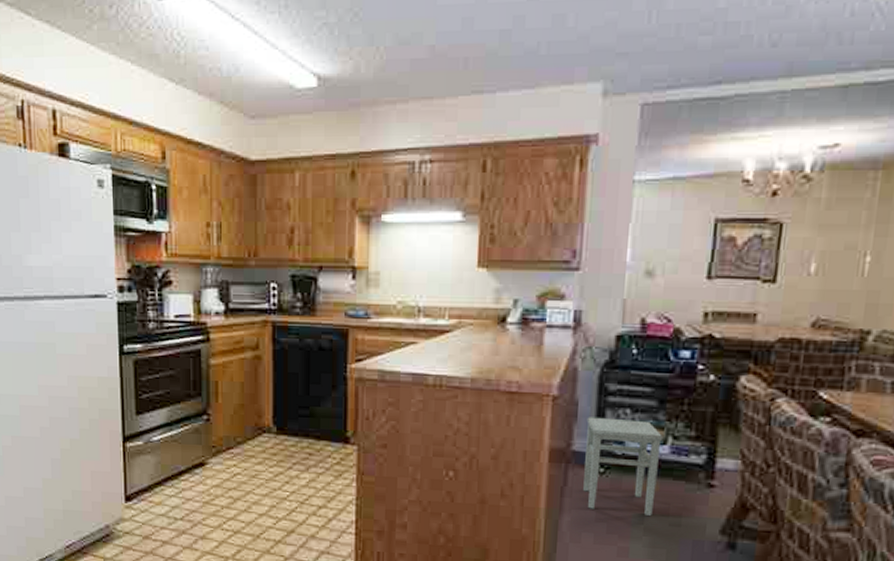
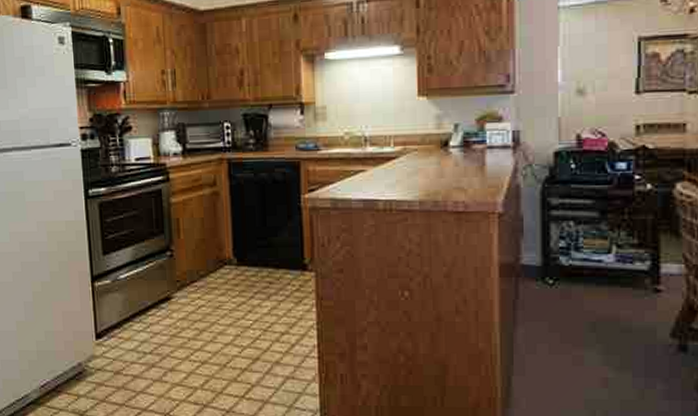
stool: present [583,417,664,516] -> none [532,231,608,323]

